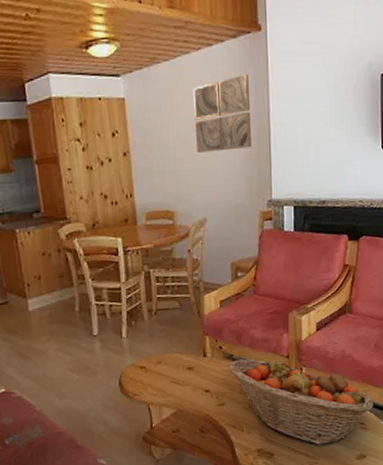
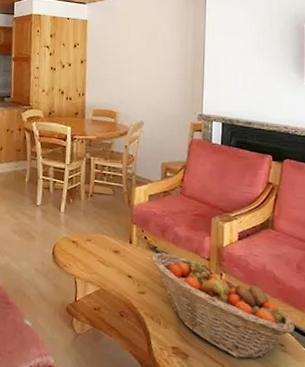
wall art: present [192,74,253,153] -> none [141,12,189,70]

